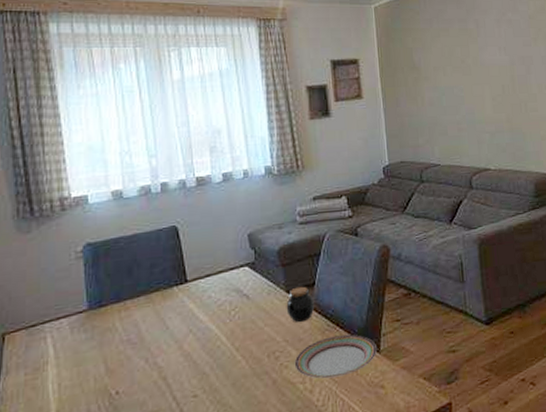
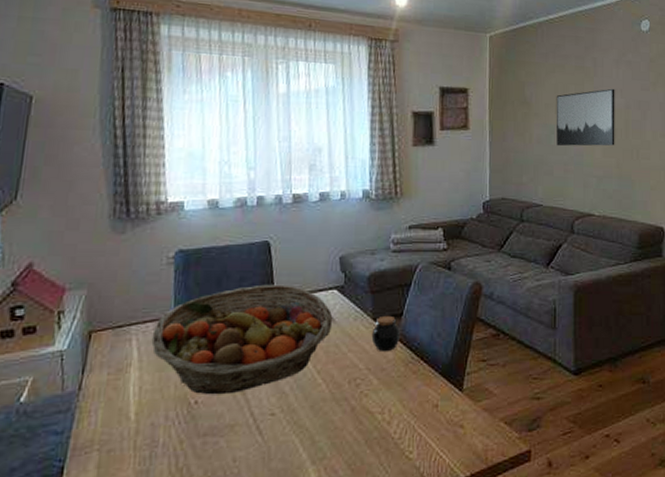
fruit basket: none [66,266,247,385] -> present [151,284,333,395]
plate: present [294,334,378,379] -> none [374,369,461,412]
wall art: none [443,47,504,107] -> present [556,88,615,146]

